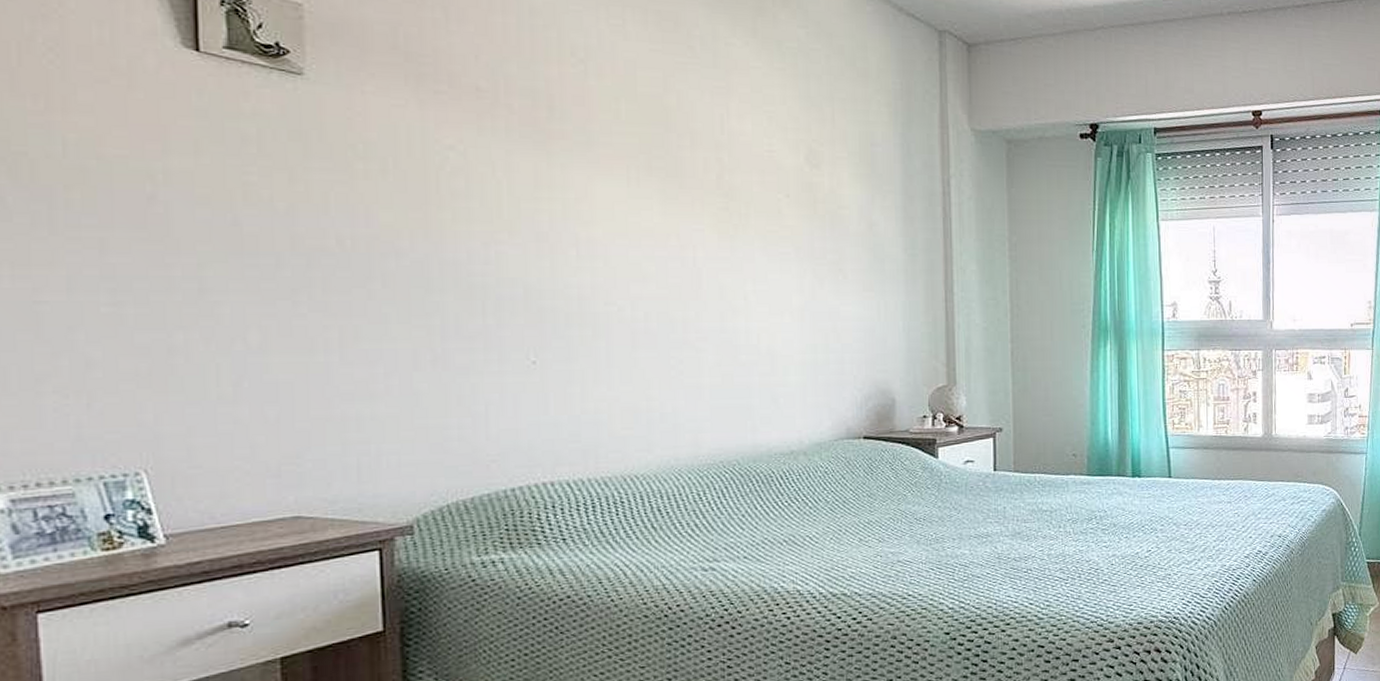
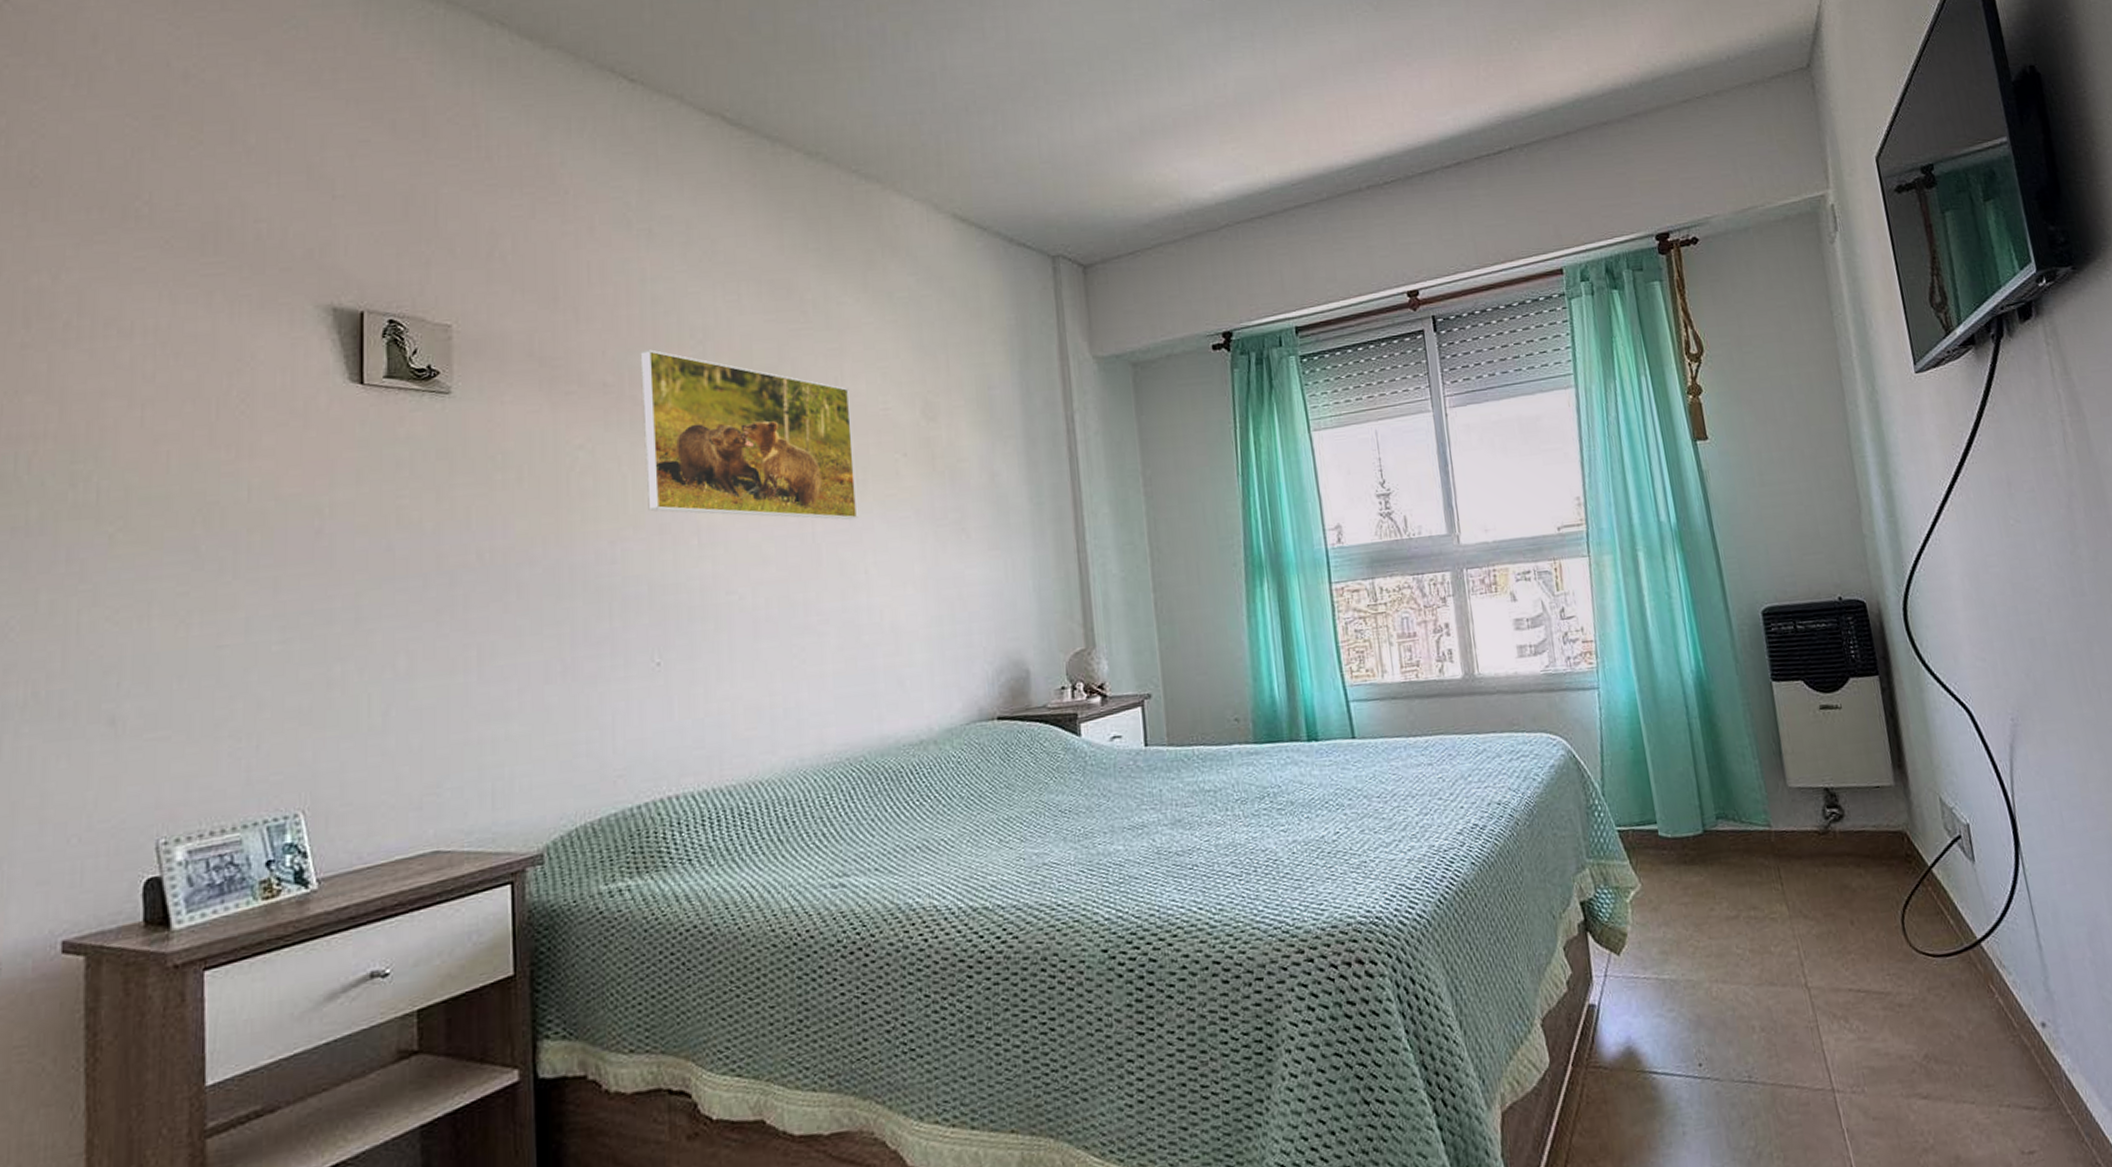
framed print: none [517,60,739,250] -> present [640,349,858,521]

